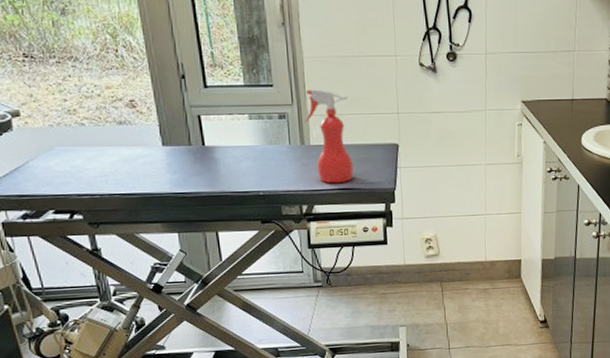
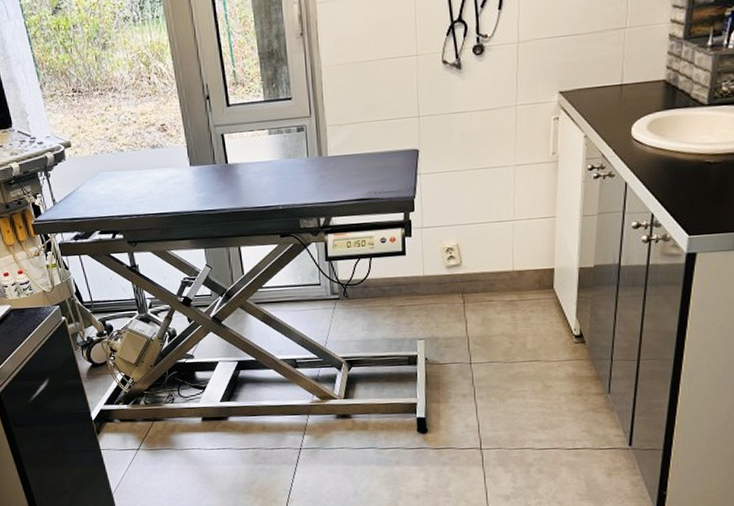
spray bottle: present [305,89,354,184] -> none [323,98,372,195]

